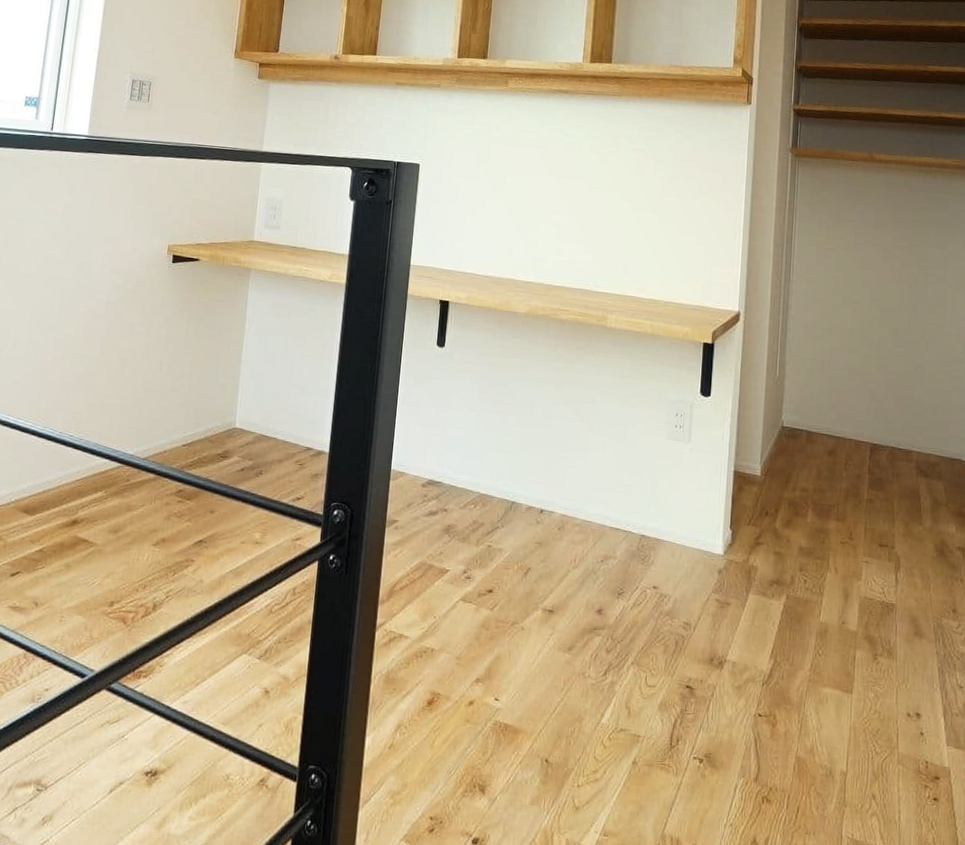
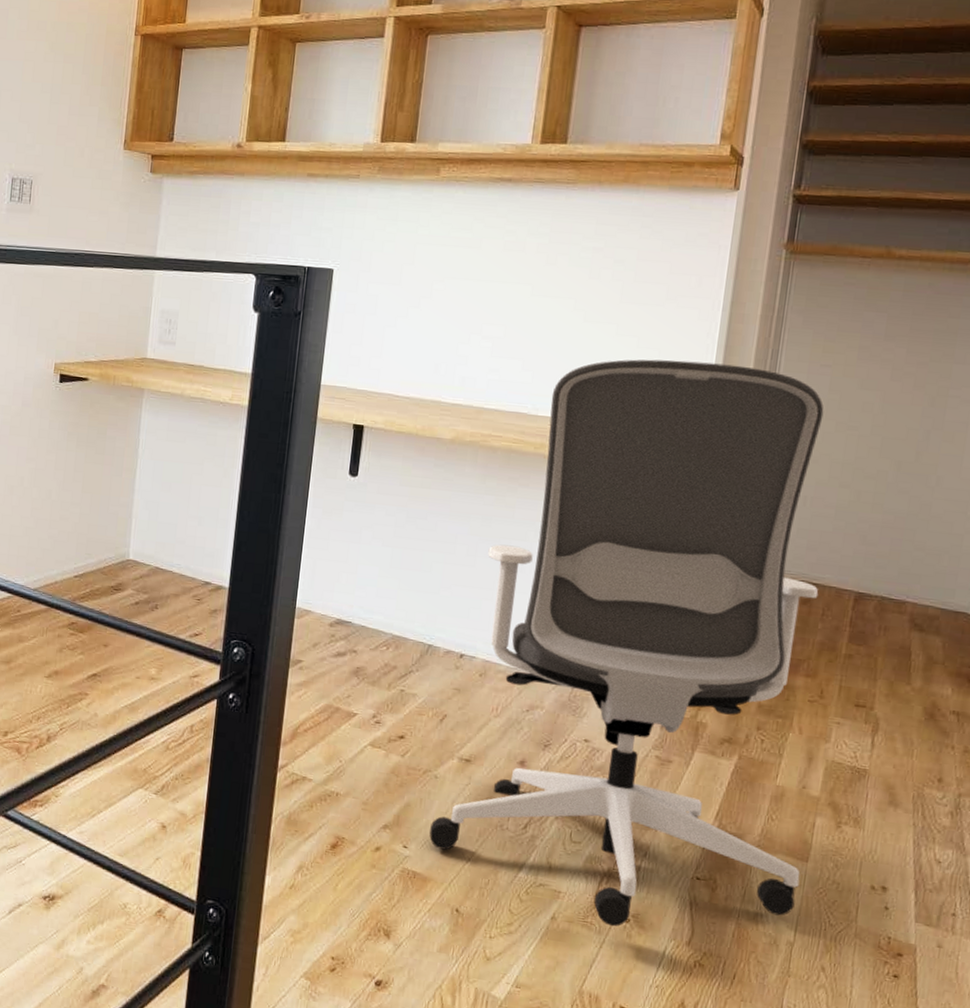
office chair: none [518,243,847,768] -> present [429,359,824,927]

